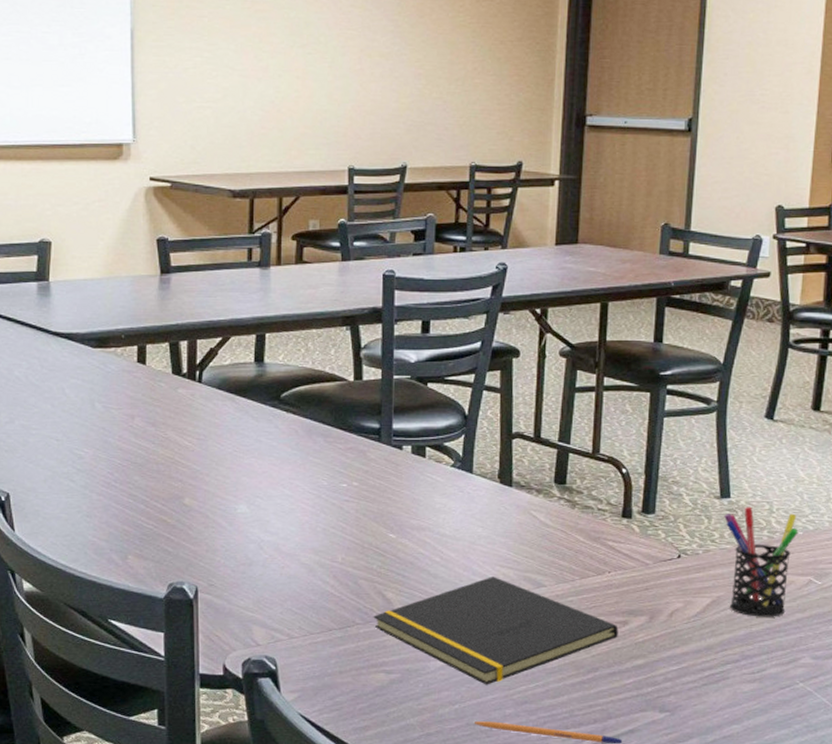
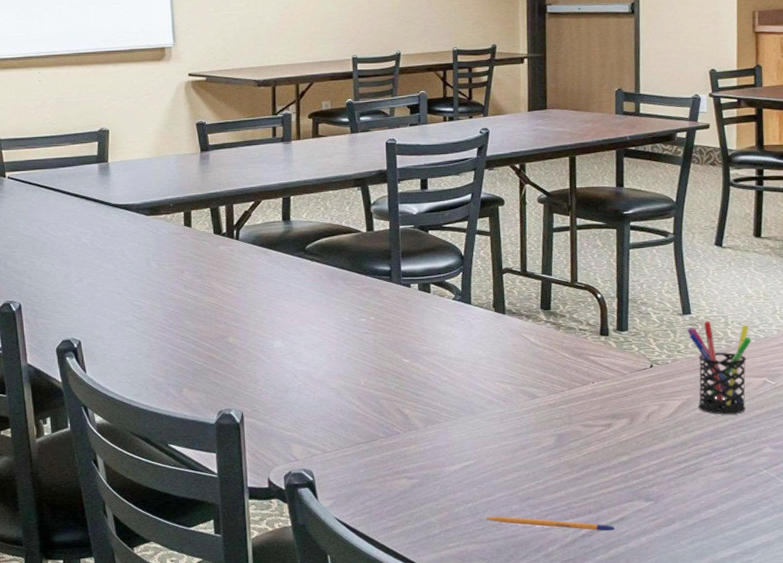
notepad: present [373,577,618,685] -> none [394,391,604,485]

